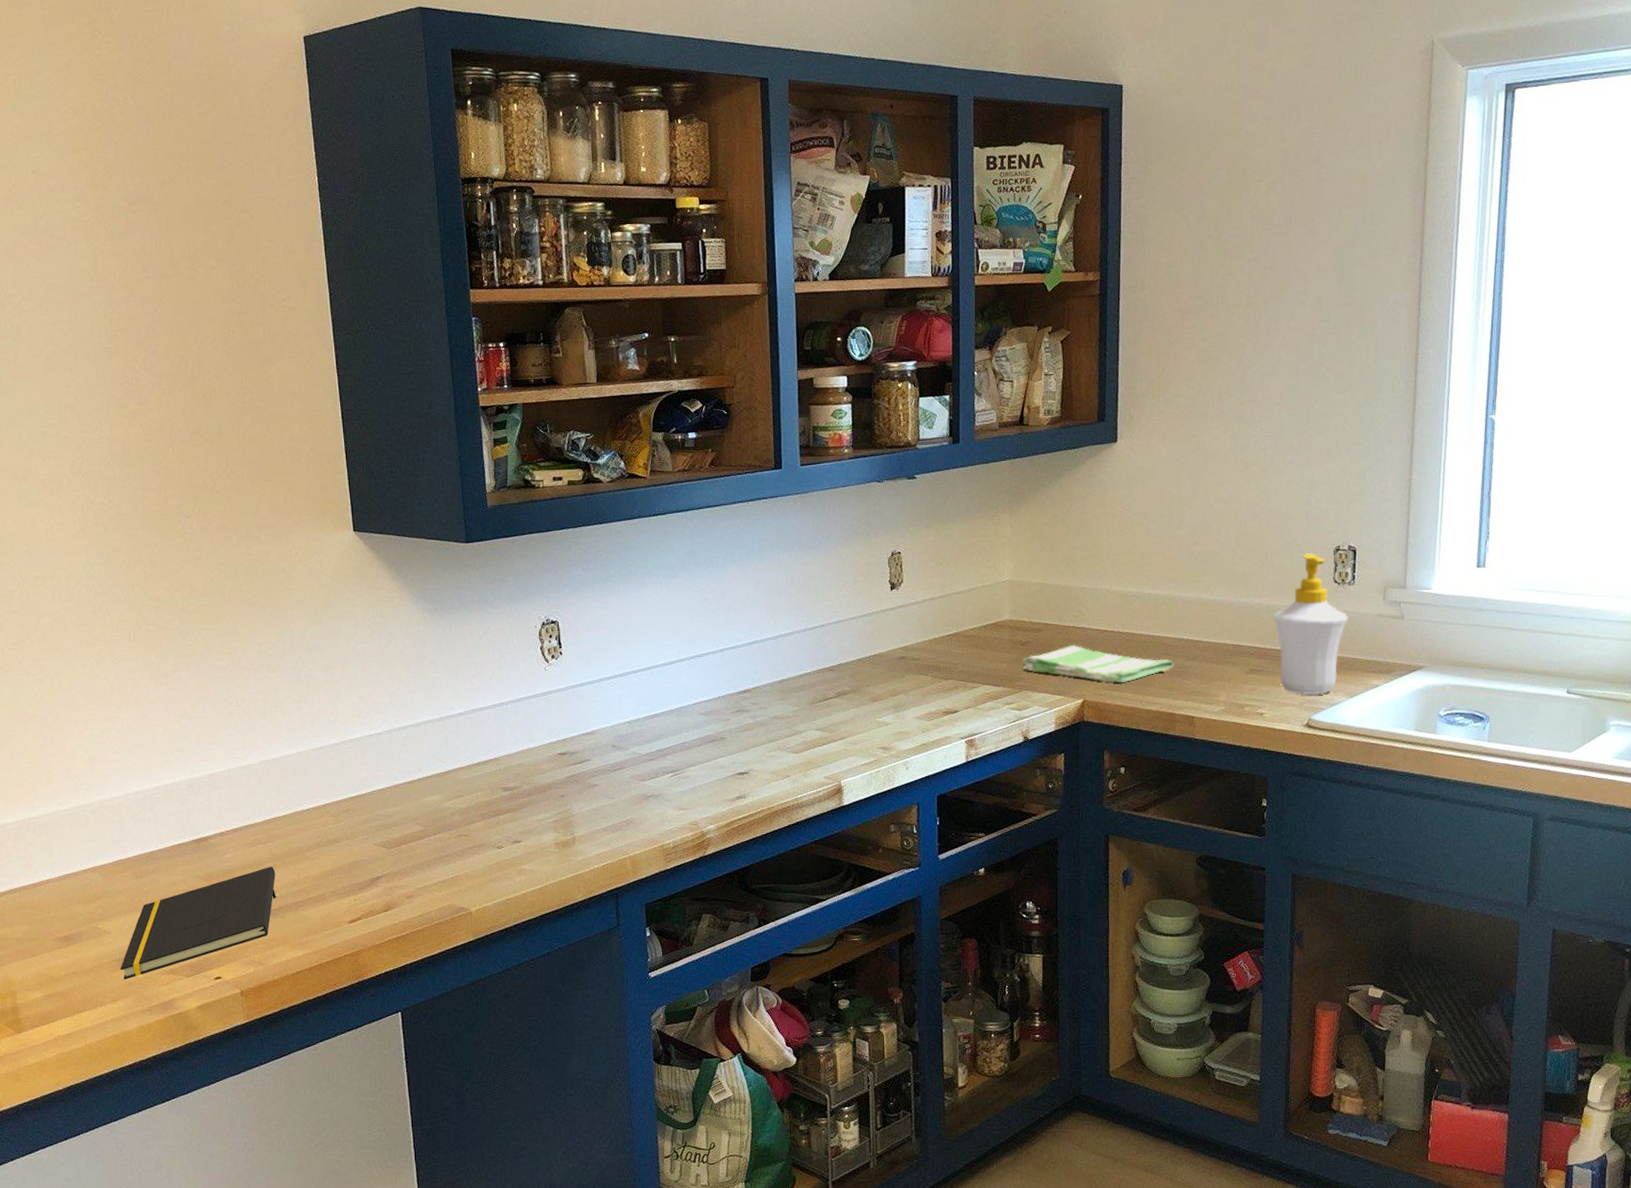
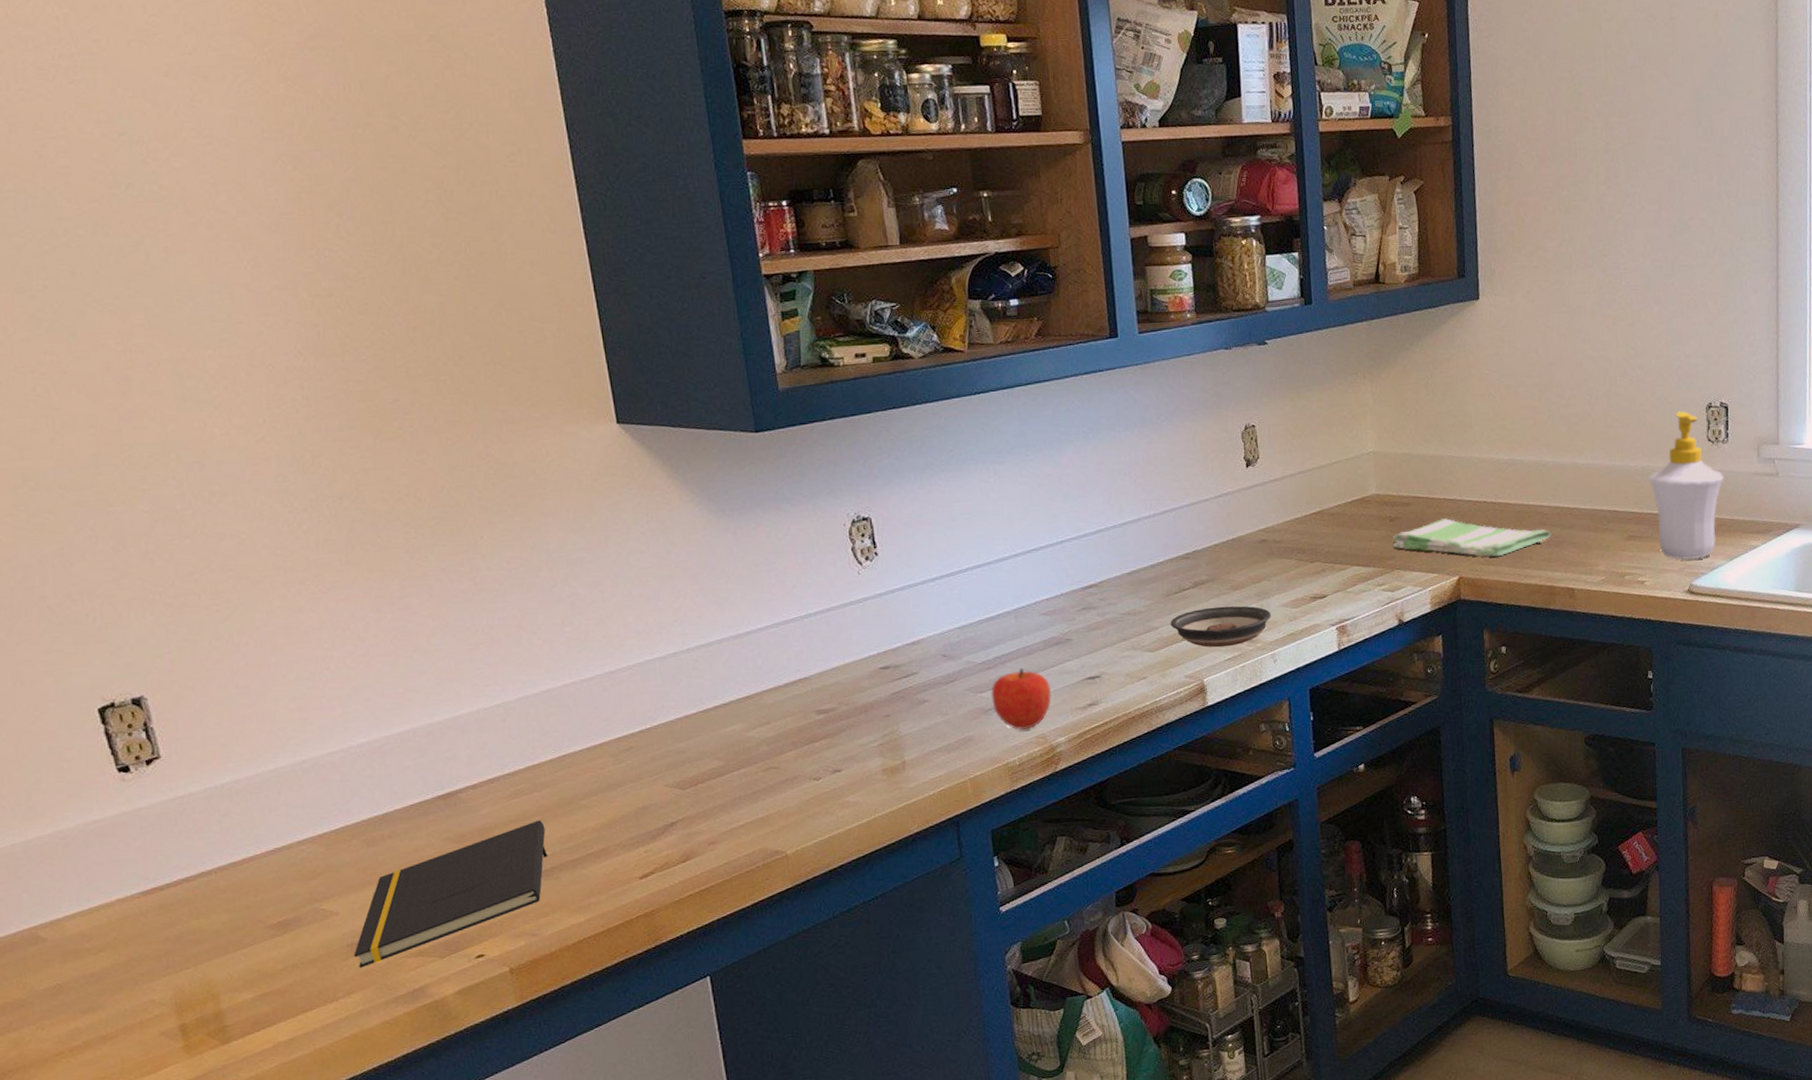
fruit: none [652,761,705,816] -> present [991,668,1052,730]
saucer: none [813,715,906,753] -> present [1170,606,1272,648]

